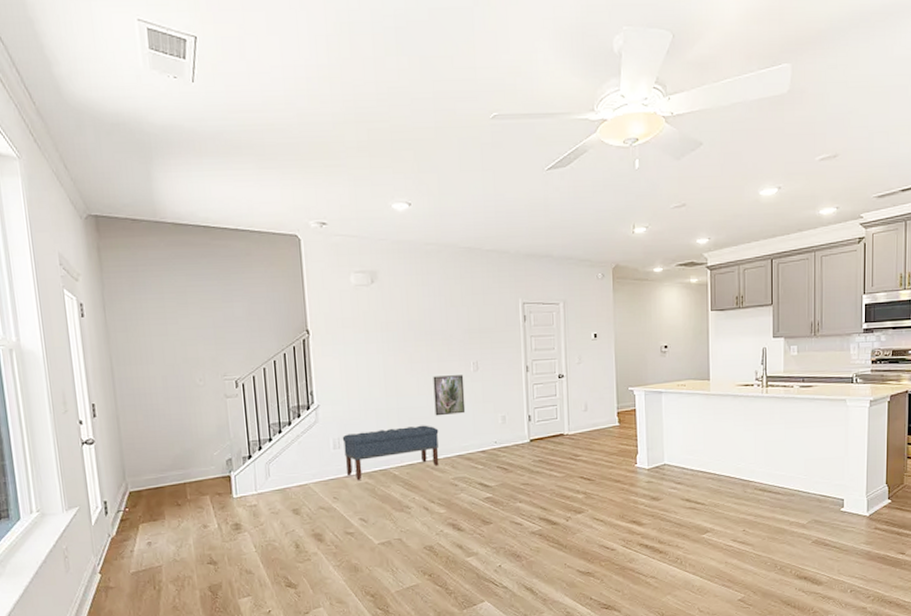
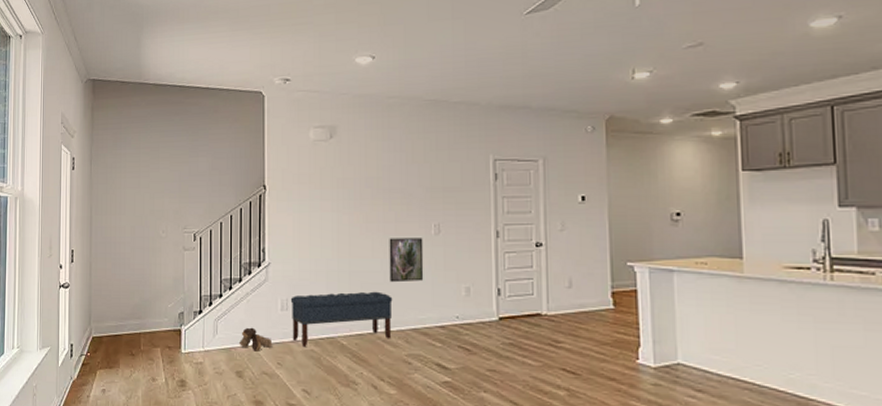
boots: none [292,467,328,489] -> present [238,327,273,352]

